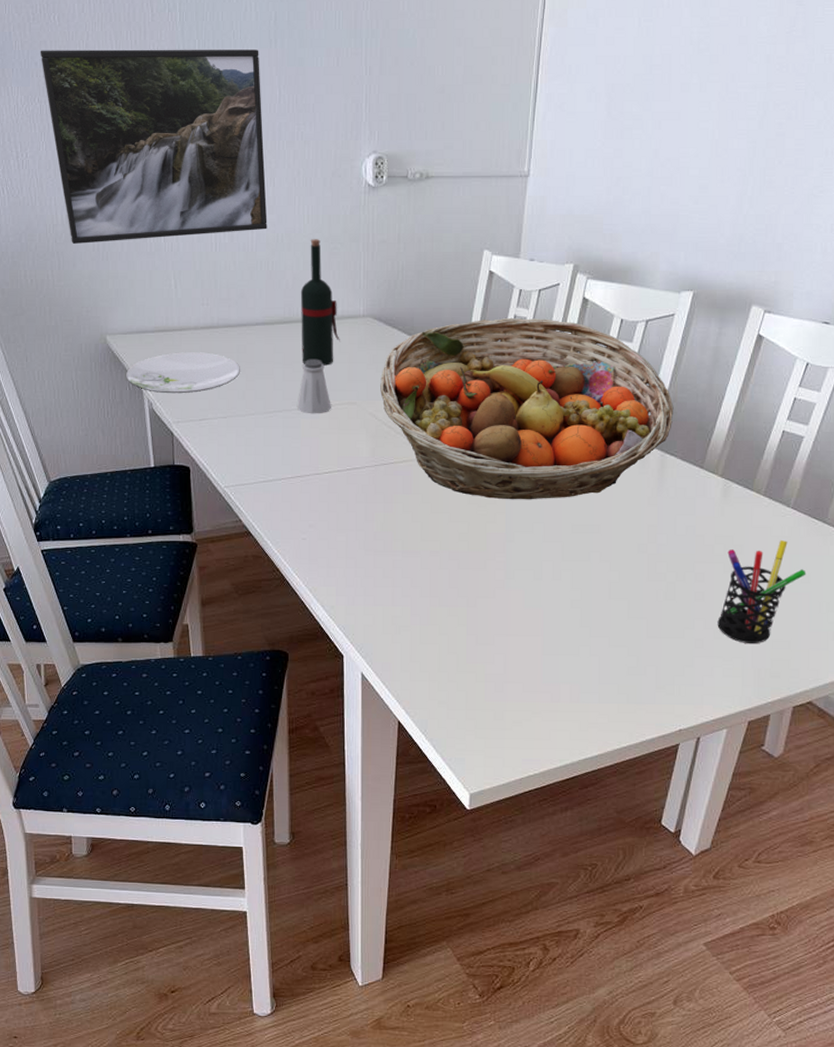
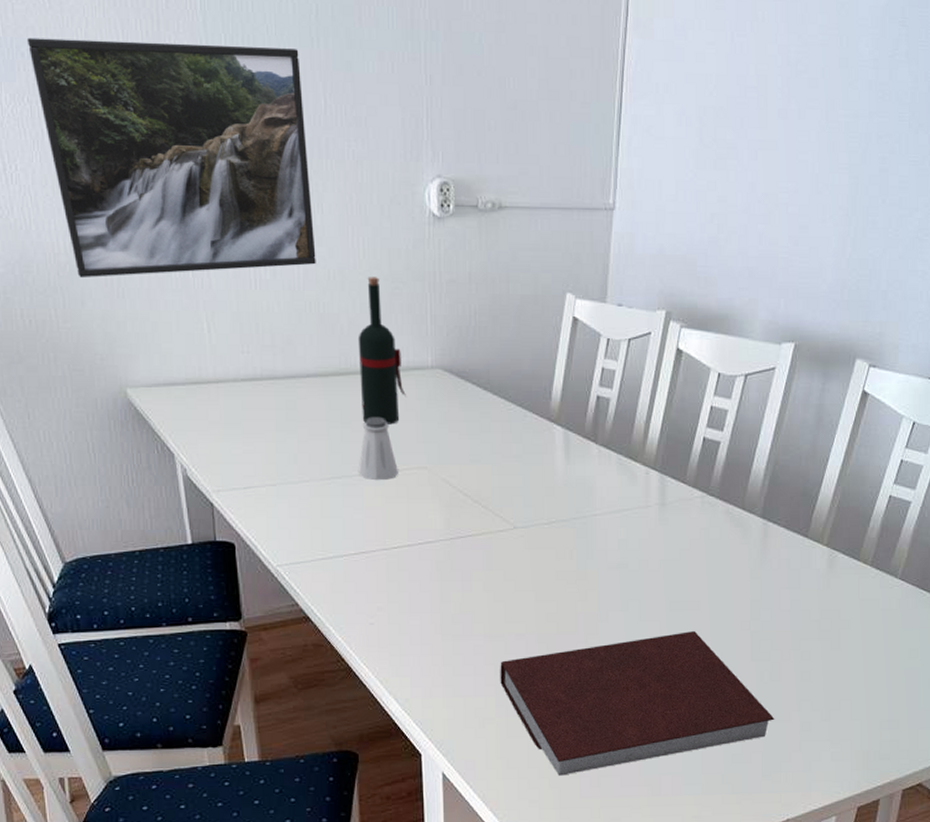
plate: present [125,352,240,394] -> none [152,408,290,458]
fruit basket: present [380,317,674,500] -> none [454,370,776,575]
notebook: none [415,551,669,680] -> present [500,630,775,776]
pen holder: present [717,539,807,644] -> none [824,612,915,726]

